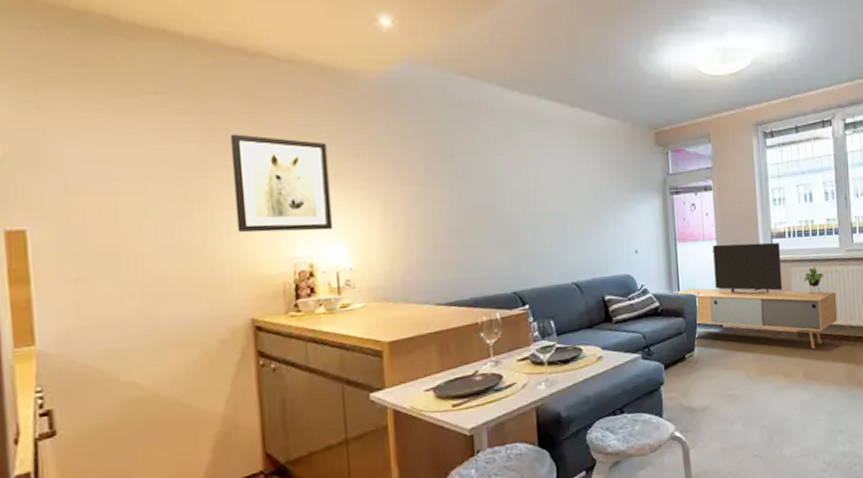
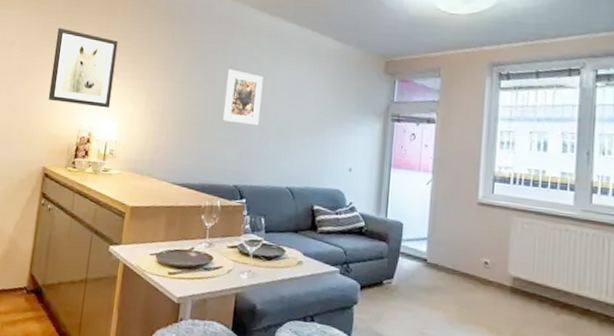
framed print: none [481,161,529,223] -> present [222,69,264,126]
media console: present [674,242,838,350] -> none [382,177,564,310]

